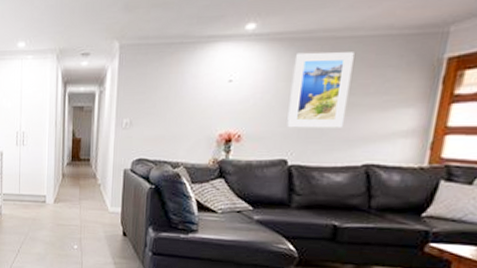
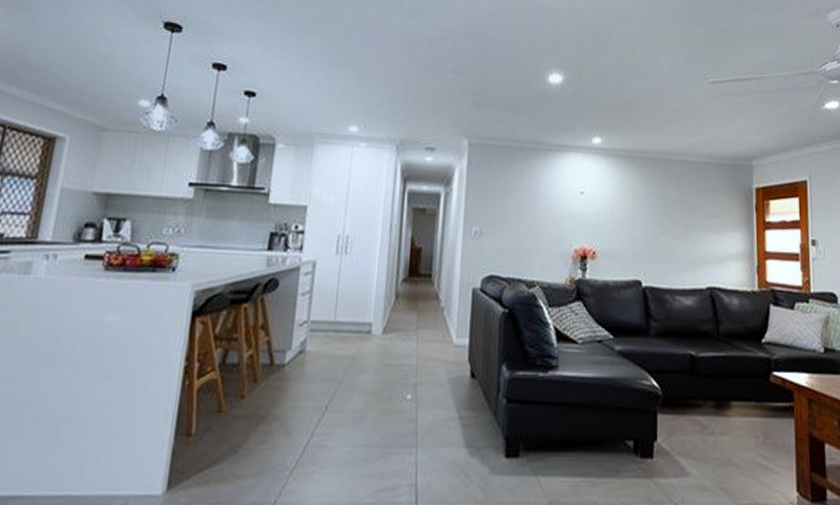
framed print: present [286,52,355,128] -> none [637,171,686,249]

